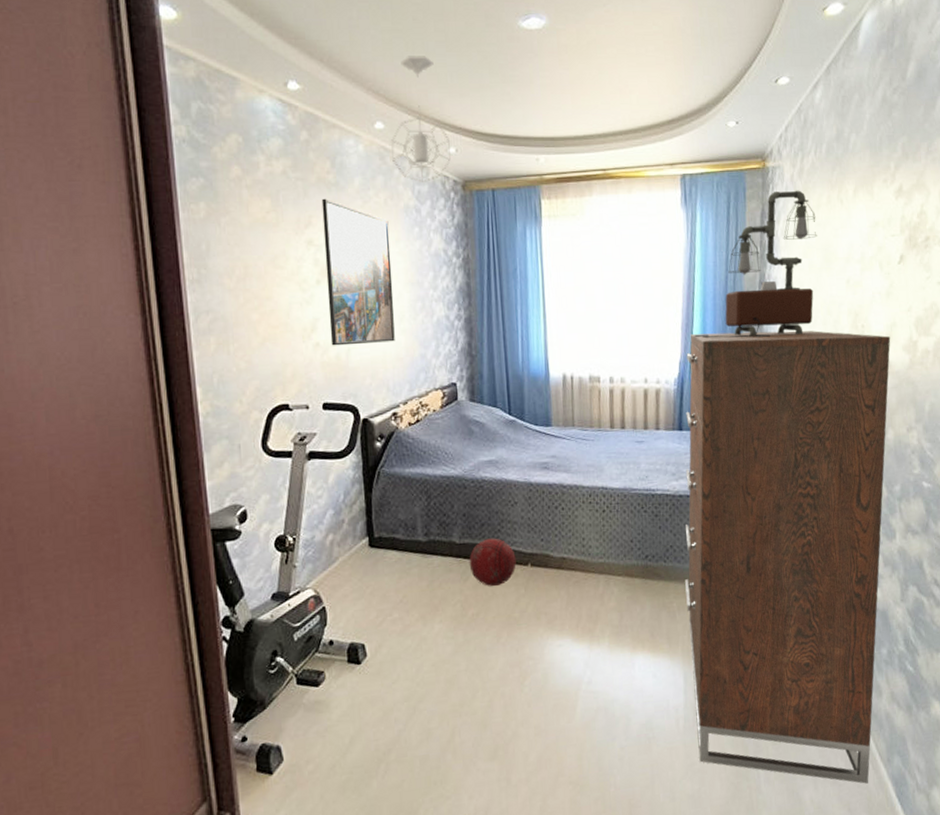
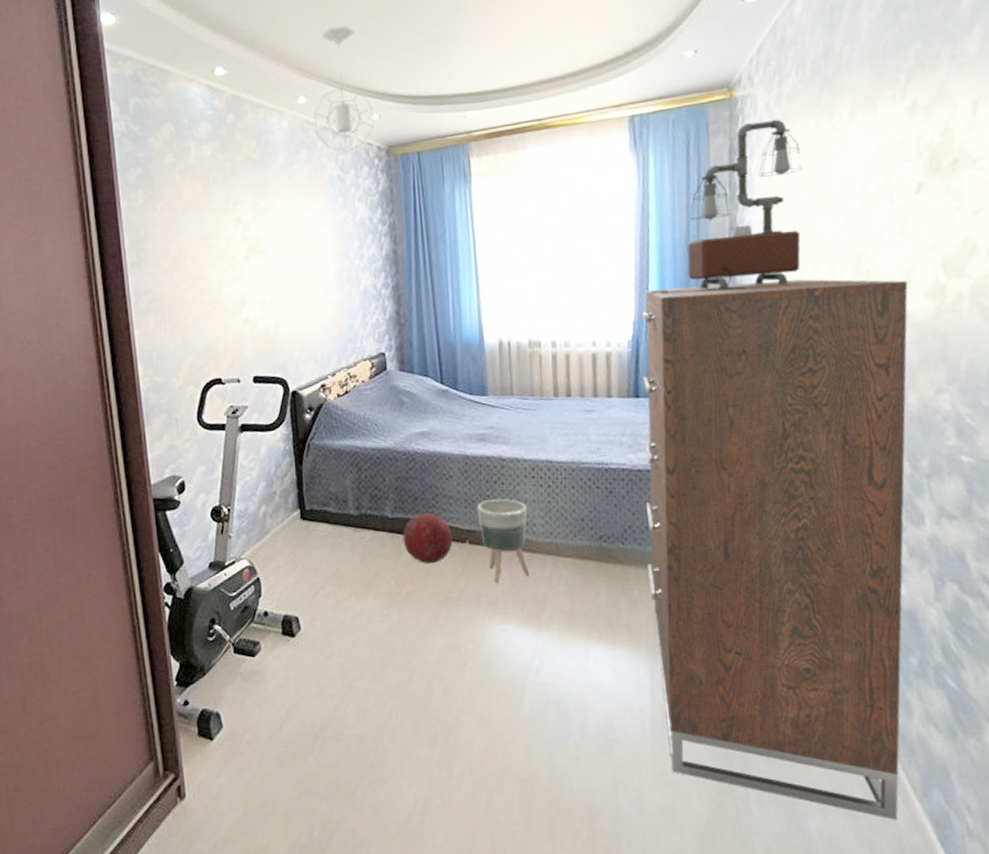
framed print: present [321,198,395,346] -> none [248,176,322,320]
planter: none [539,523,585,603] -> present [476,499,530,584]

